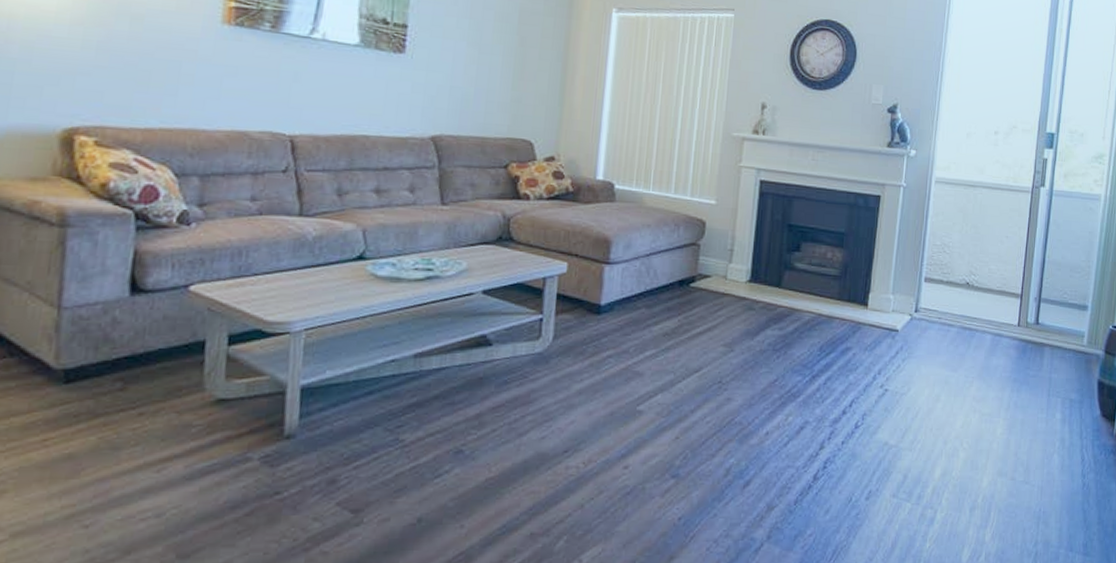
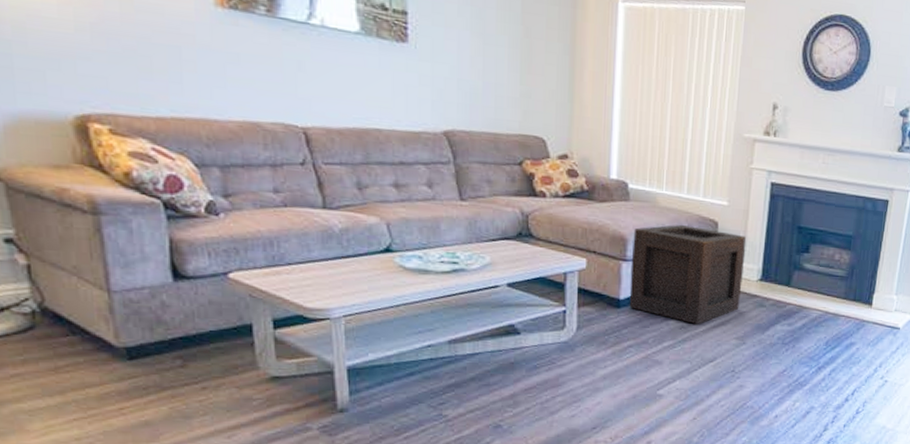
wooden crate: none [610,224,734,331] -> present [629,224,746,324]

